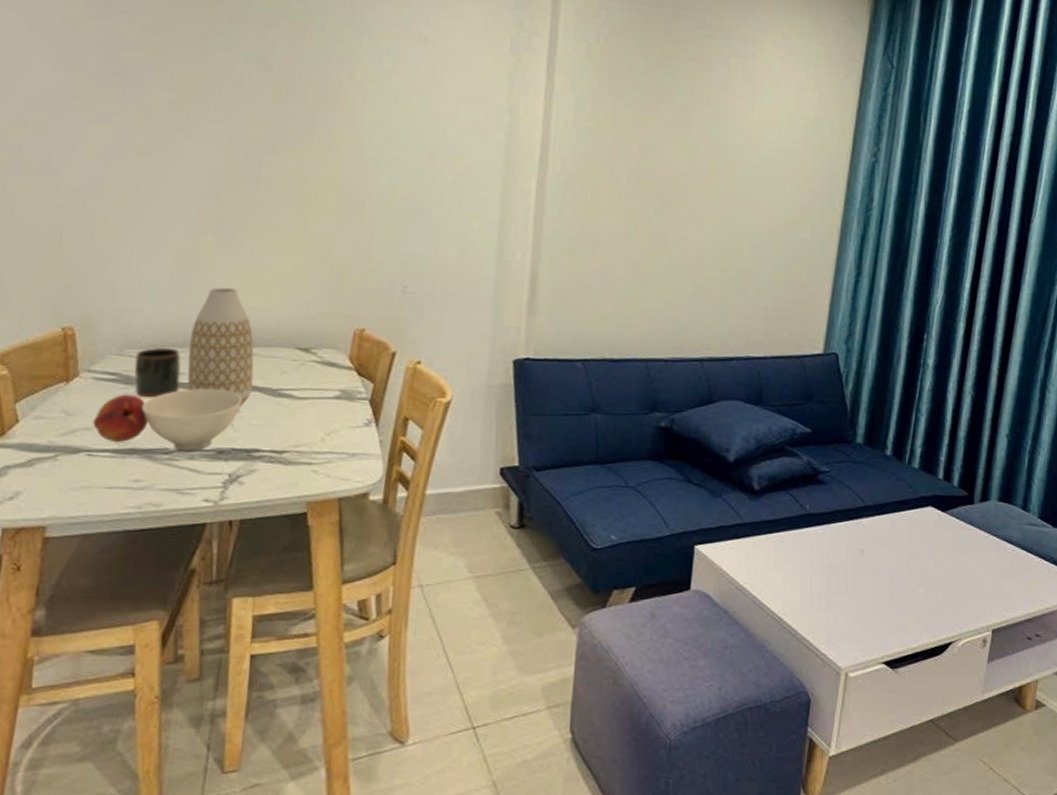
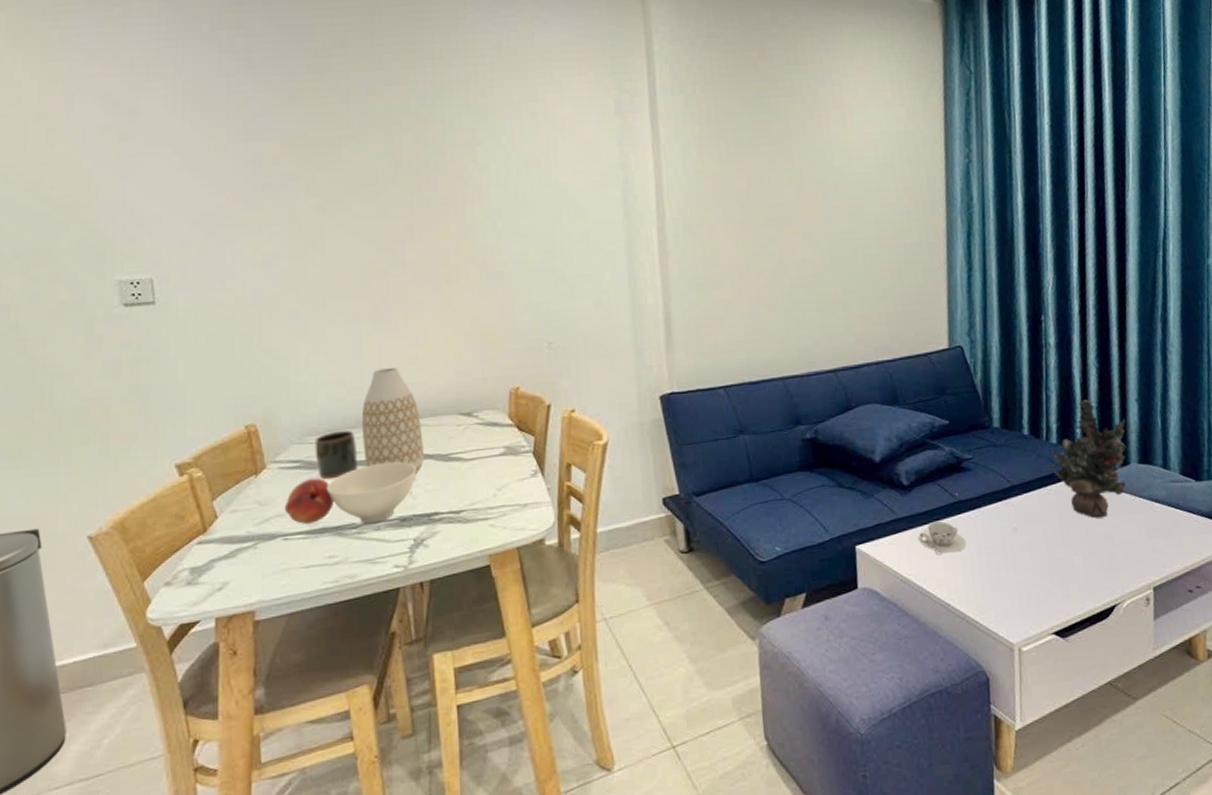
teacup: none [761,531,809,567] -> present [918,520,966,555]
decorative plant: none [907,427,993,552] -> present [1049,399,1127,518]

